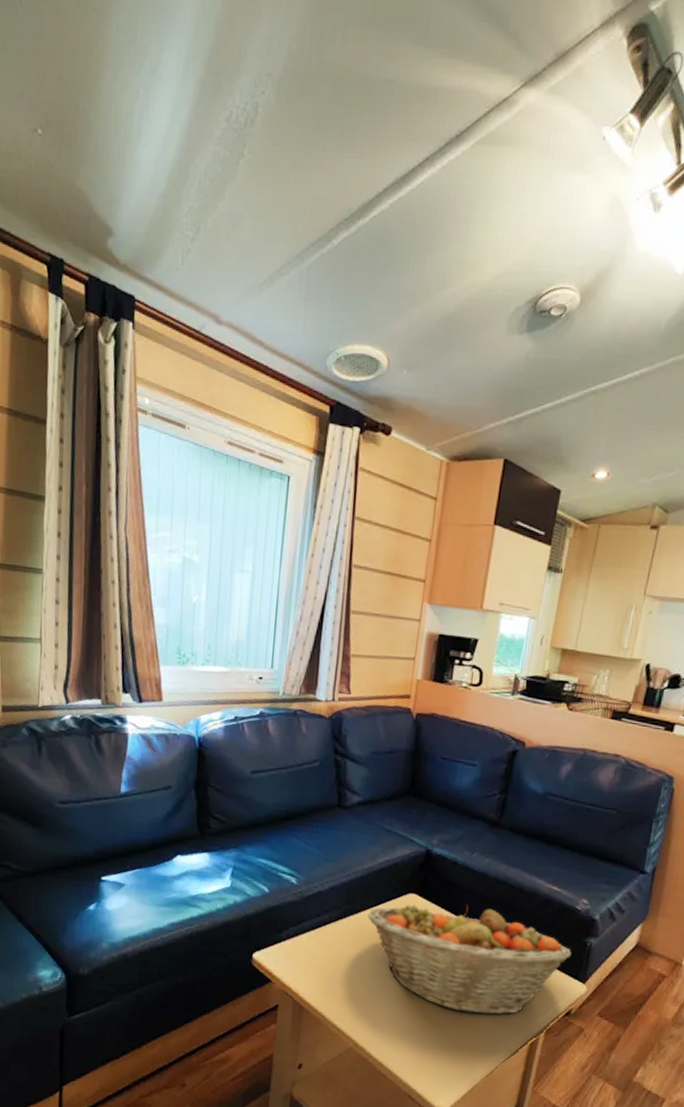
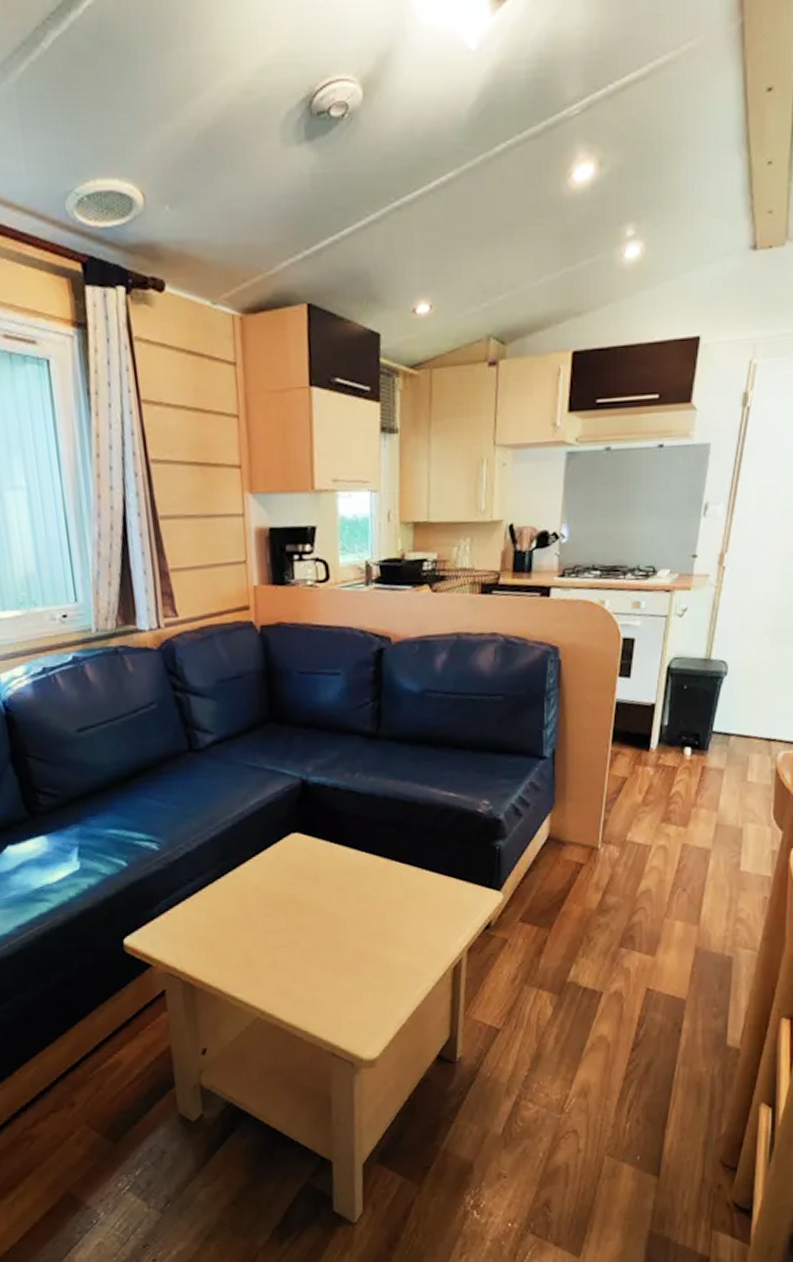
fruit basket: present [367,904,572,1015] -> none [248,831,481,953]

